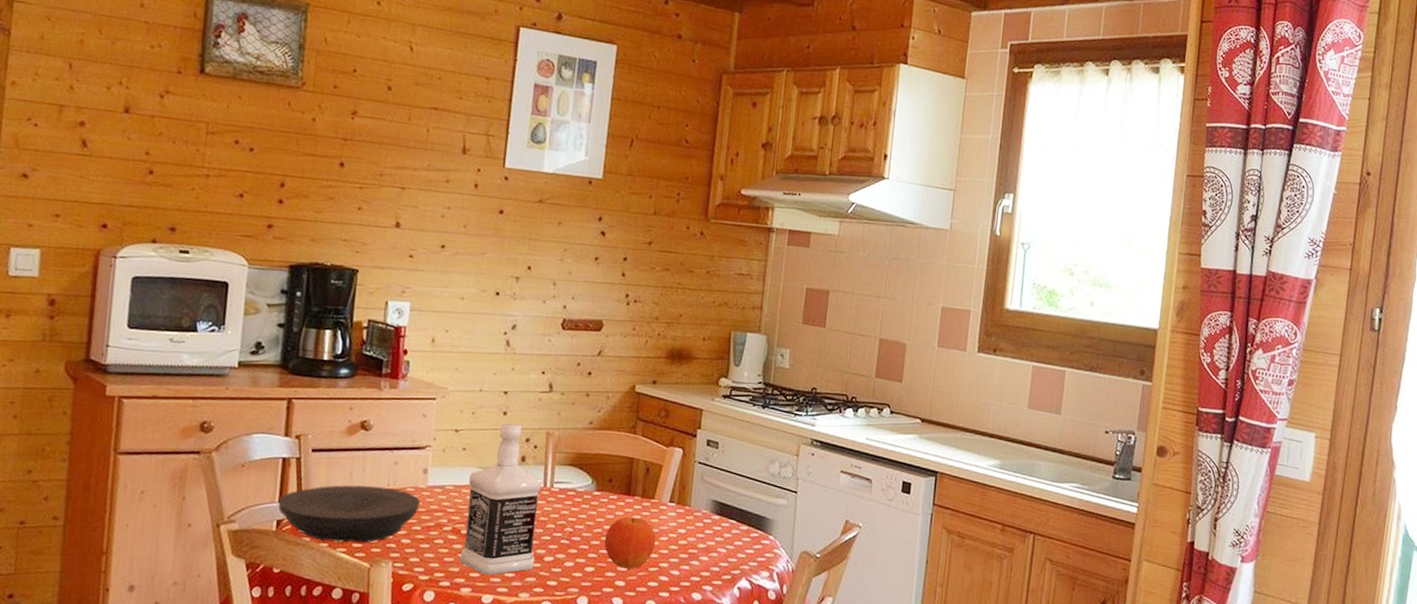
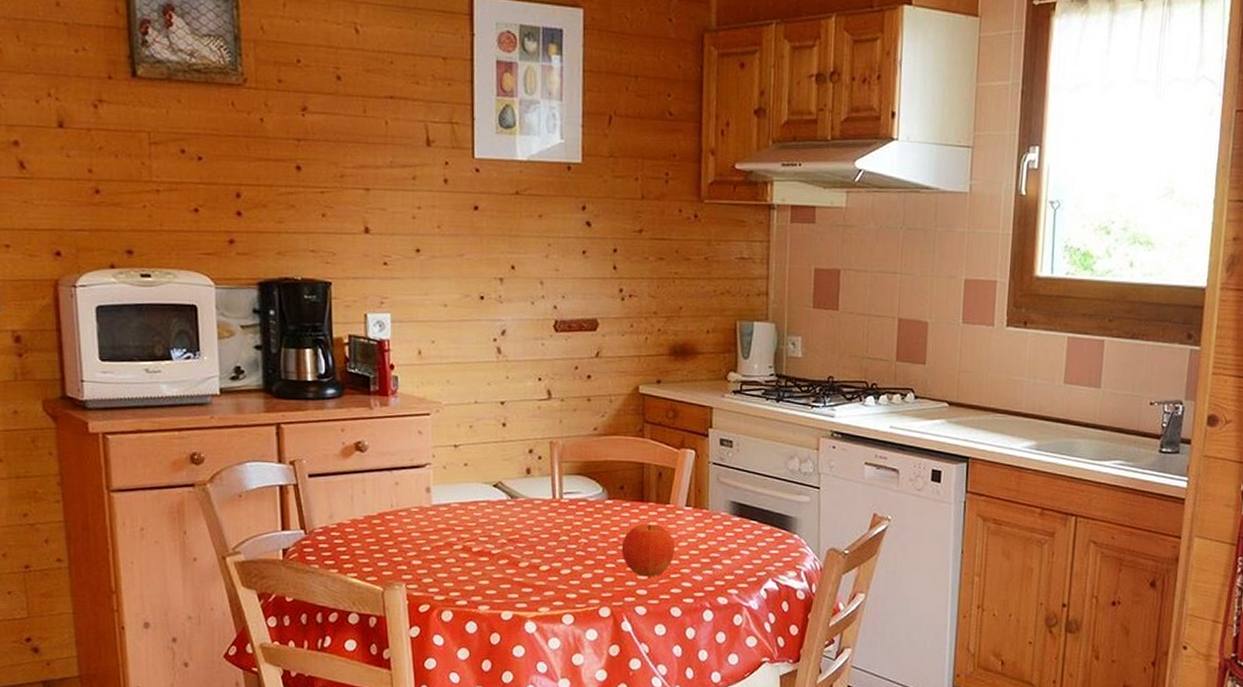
plate: present [277,485,421,543] -> none [280,508,427,567]
bottle: present [460,423,543,576] -> none [475,435,552,592]

